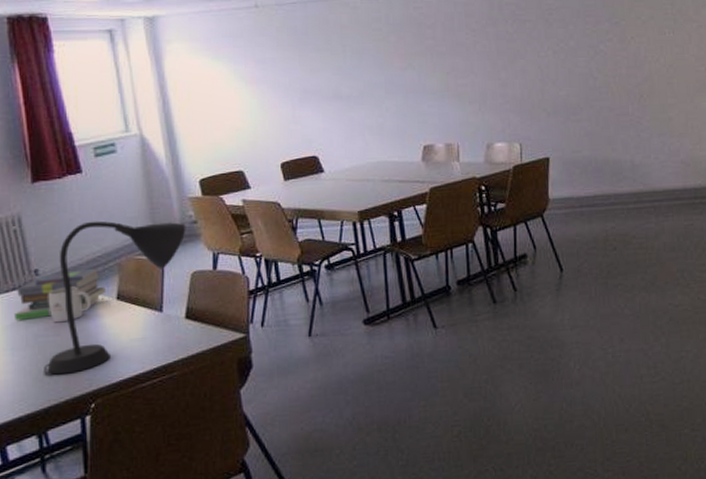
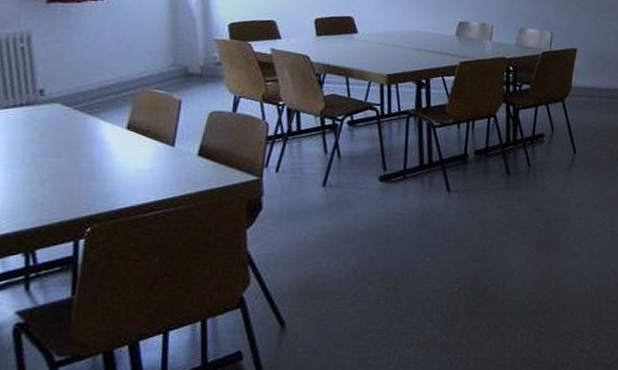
books: present [13,268,106,321] -> none [11,95,116,139]
desk lamp: present [43,221,186,375] -> none [37,49,209,196]
mug: present [48,286,92,323] -> none [51,110,99,145]

